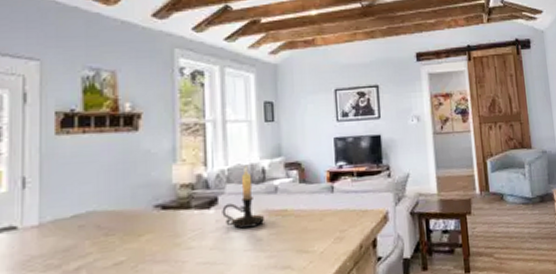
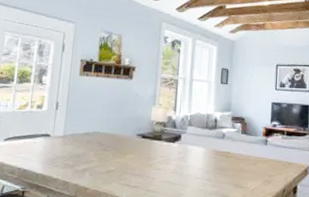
candle holder: present [222,165,265,229] -> none [183,114,214,162]

